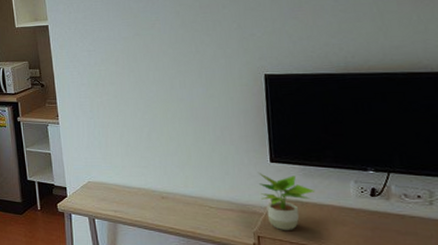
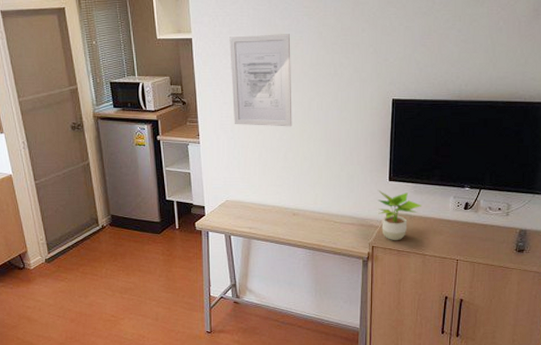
wall art: none [84,15,154,107] -> present [229,34,292,127]

